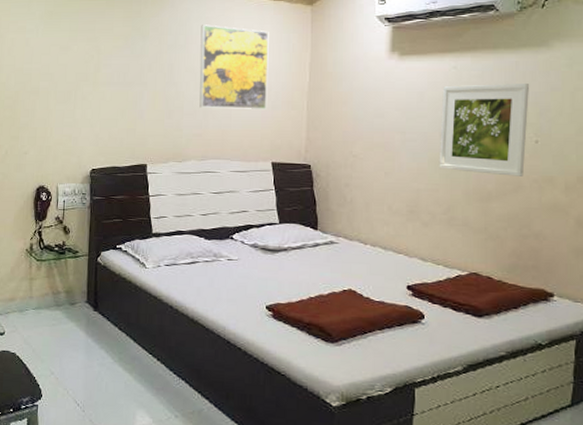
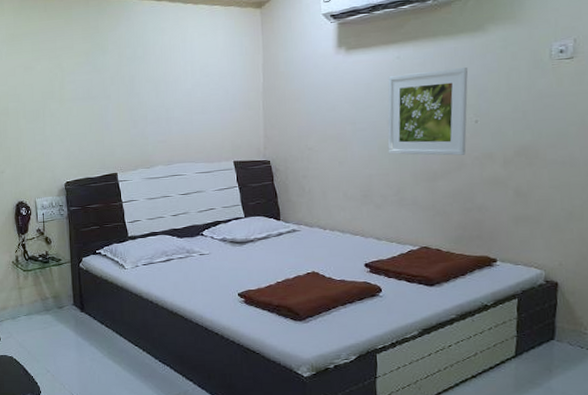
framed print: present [199,25,269,109] -> none [157,35,225,115]

